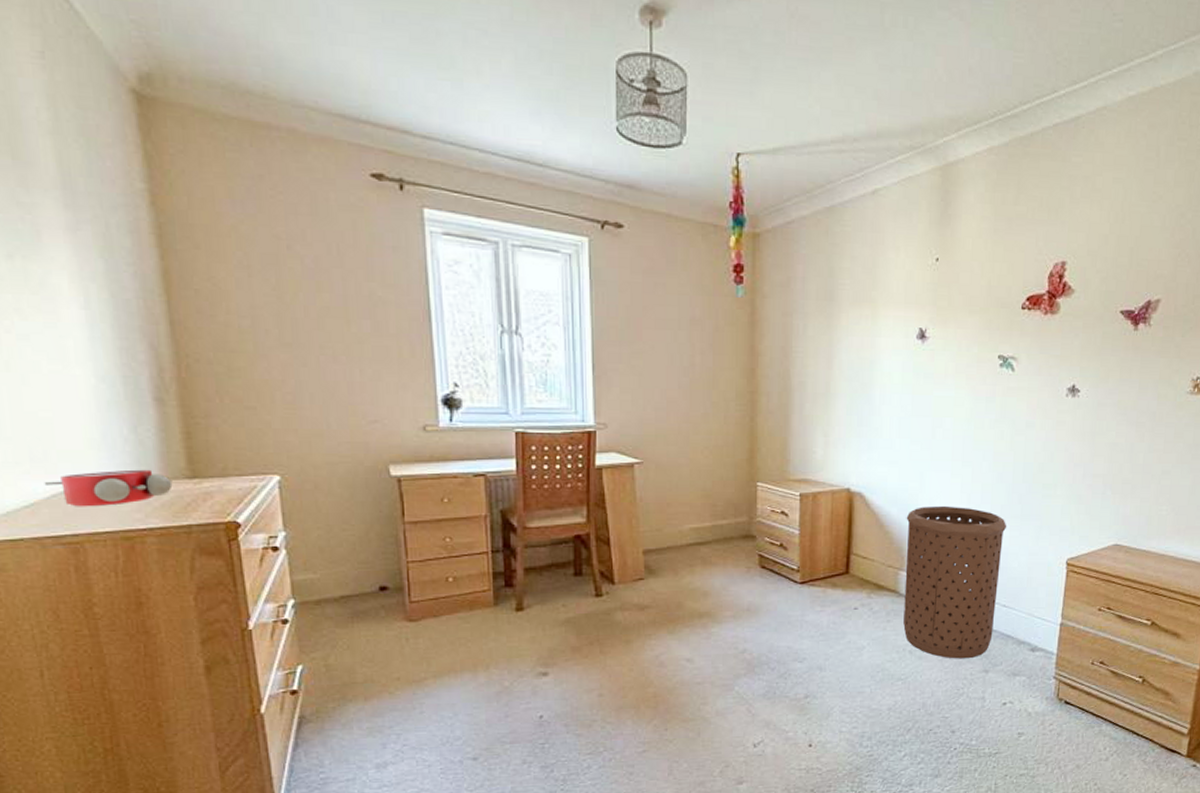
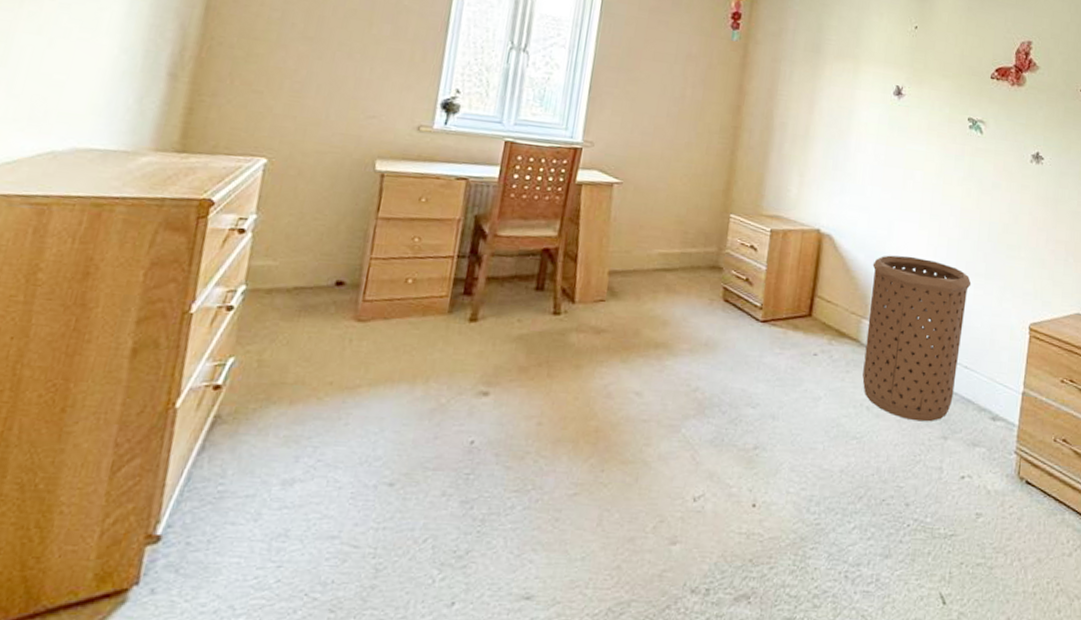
alarm clock: present [44,469,173,507] -> none [33,136,160,171]

